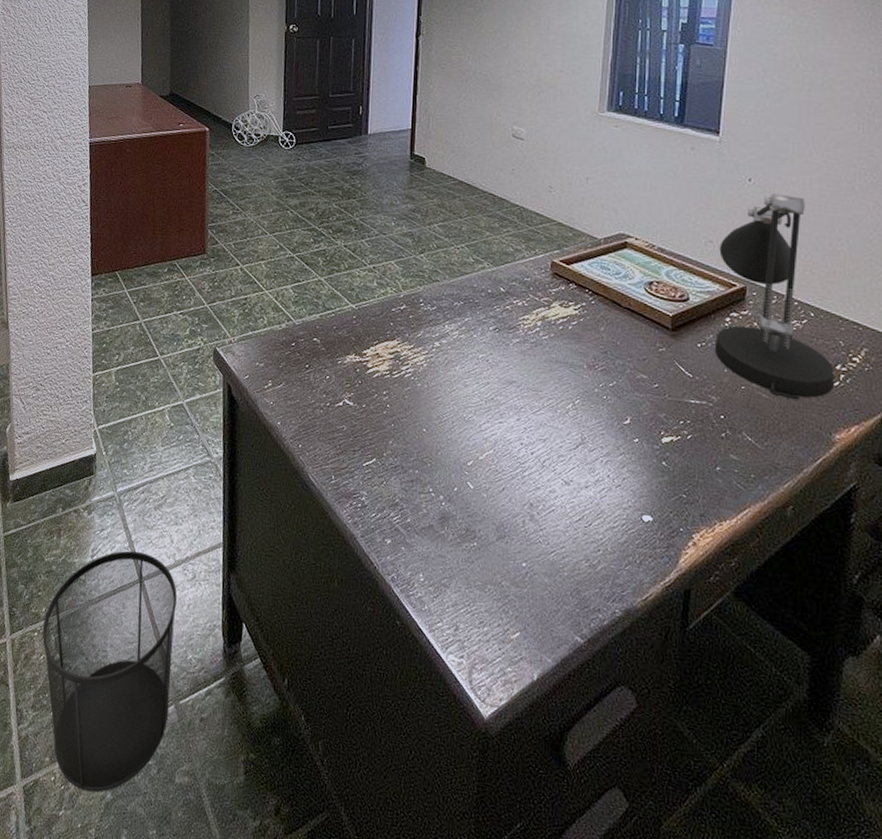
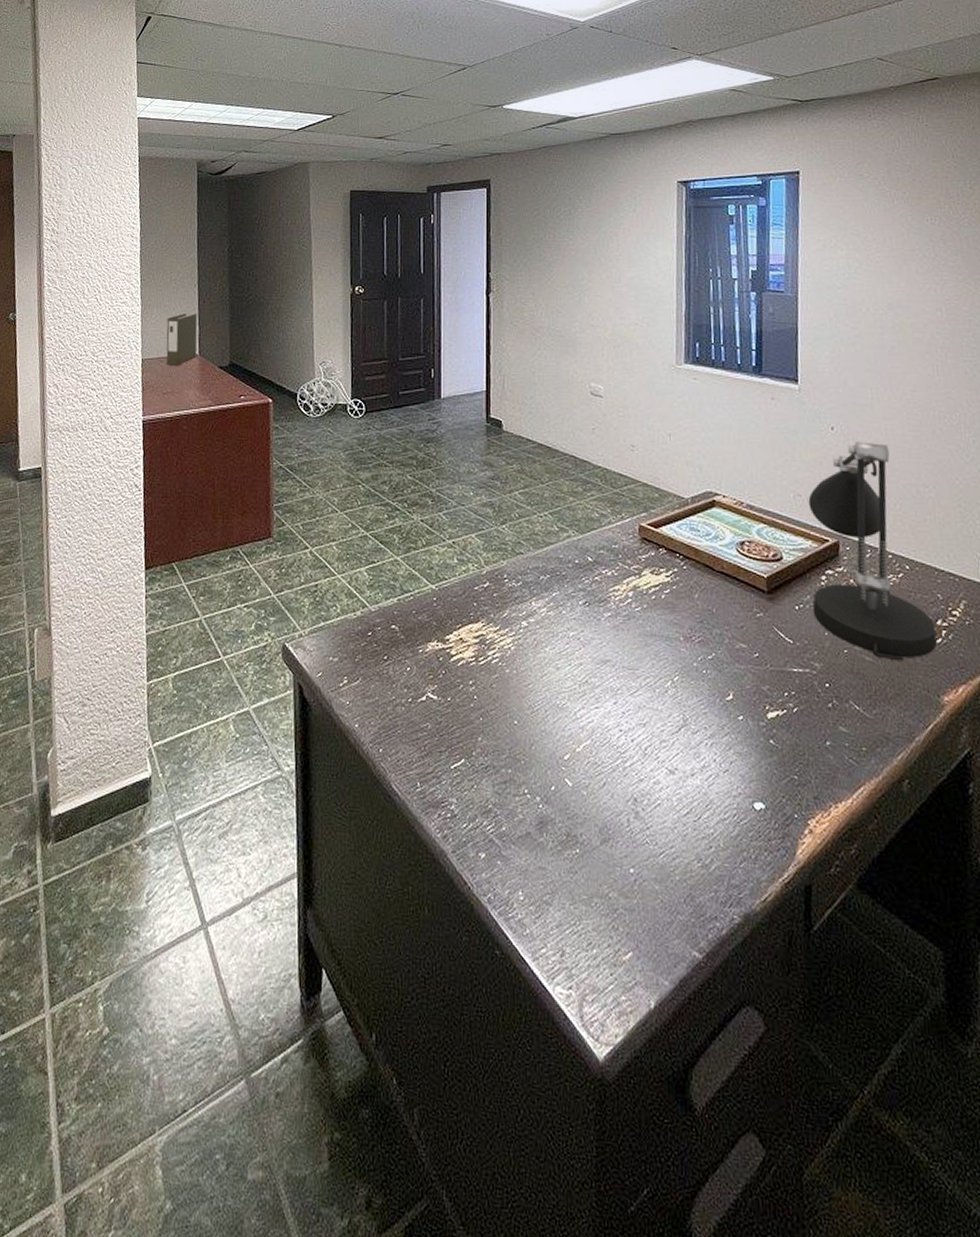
waste bin: present [42,550,177,793] -> none [88,891,246,1203]
binder: none [111,45,141,93] -> present [166,314,198,366]

